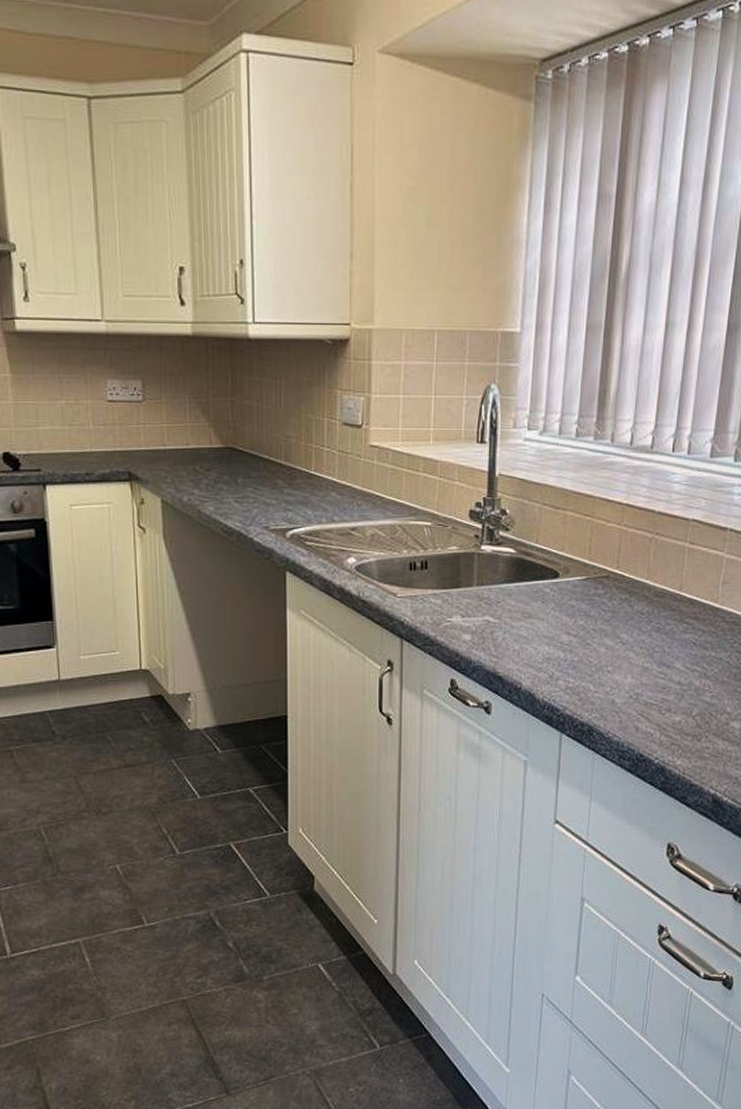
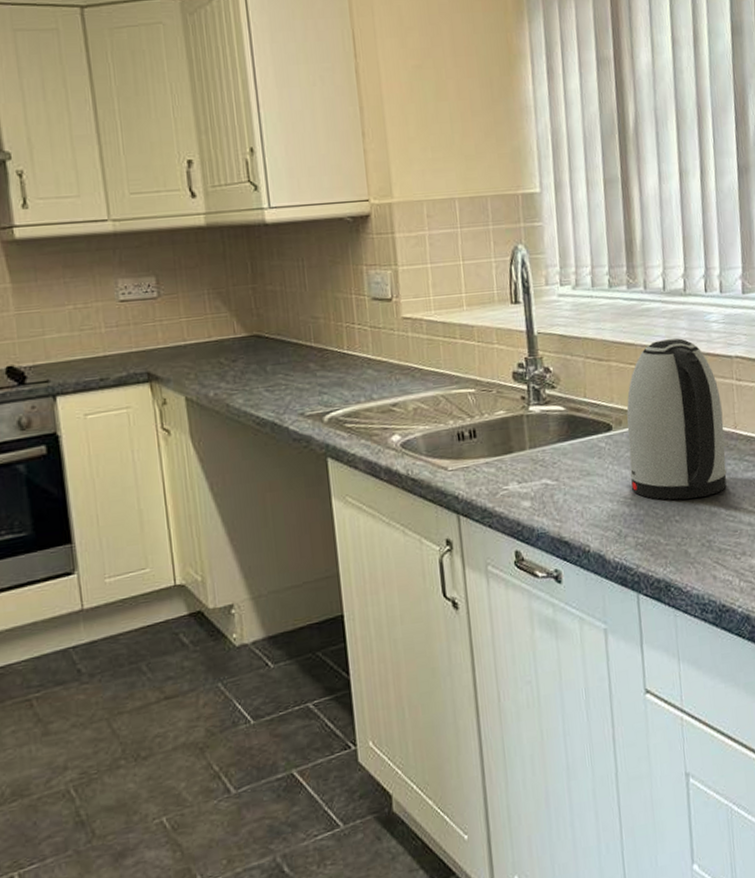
kettle: none [569,495,671,653] -> present [626,338,727,500]

